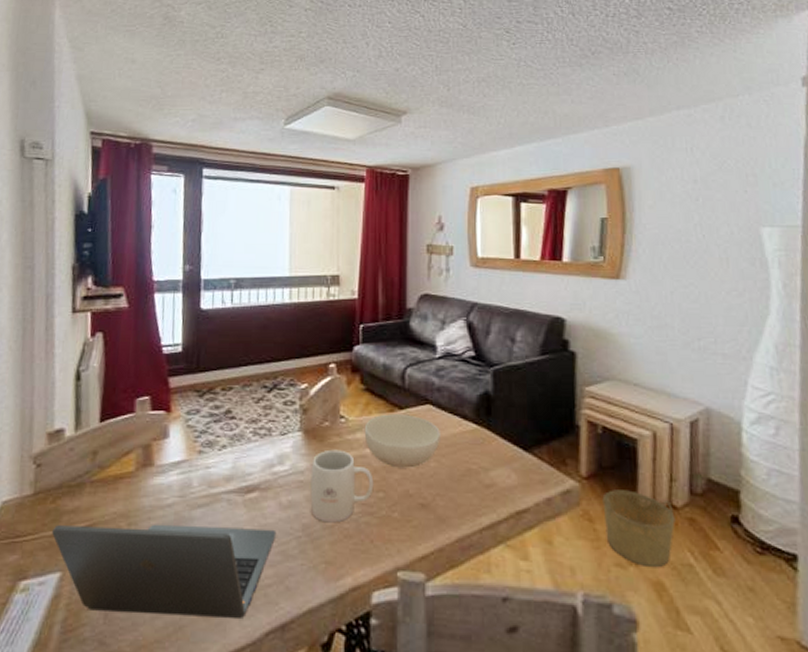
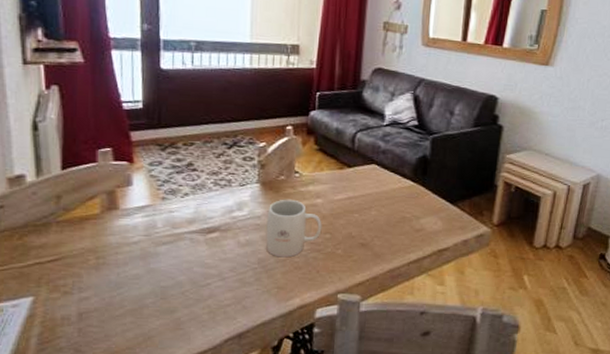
laptop: present [52,524,277,618] -> none [21,257,235,330]
bowl: present [364,414,440,468] -> none [315,171,382,216]
basket: present [602,490,675,567] -> none [505,234,559,289]

